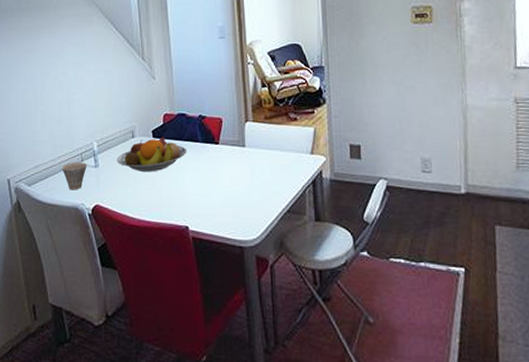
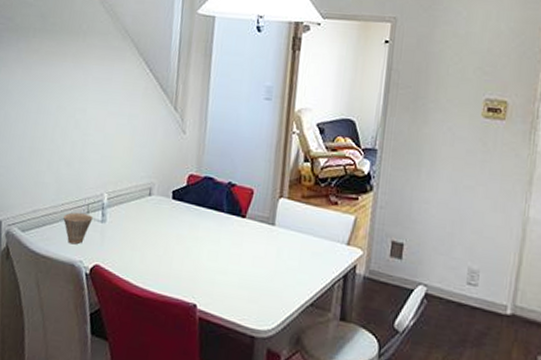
fruit bowl: present [117,137,187,172] -> none [127,199,209,238]

